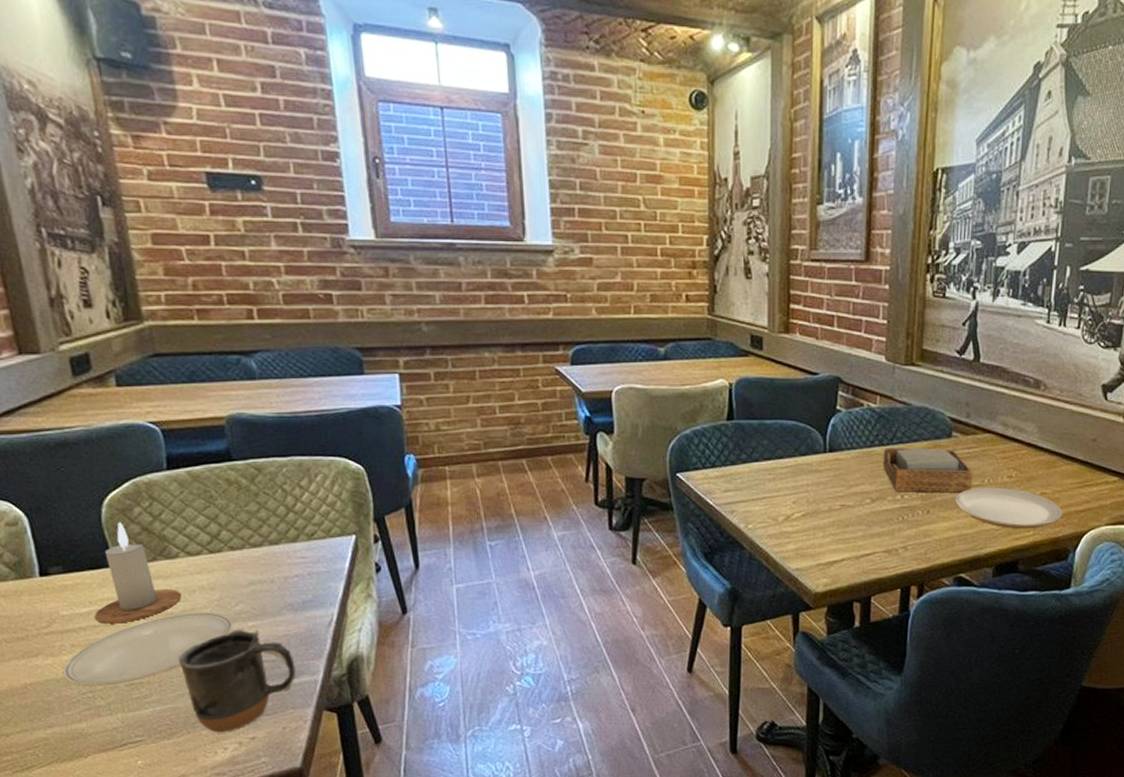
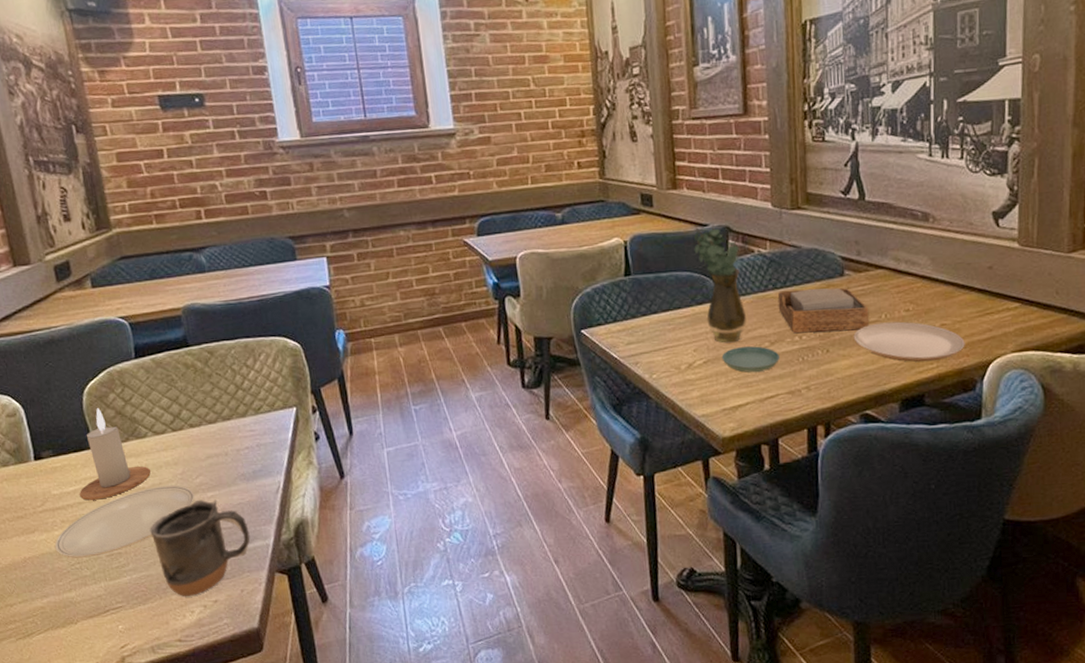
vase: none [802,373,849,497] -> present [694,225,746,343]
saucer: none [821,502,879,528] -> present [721,346,780,373]

